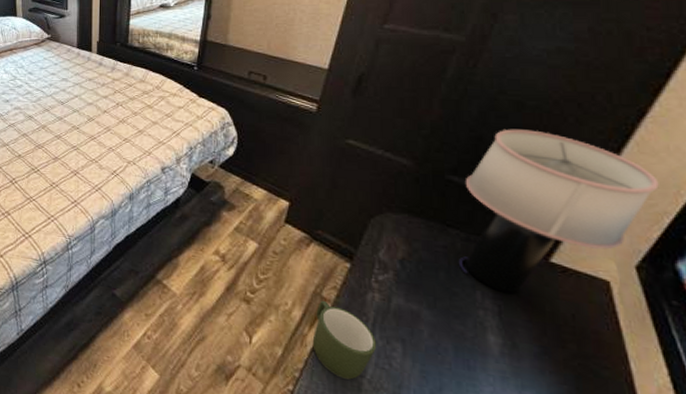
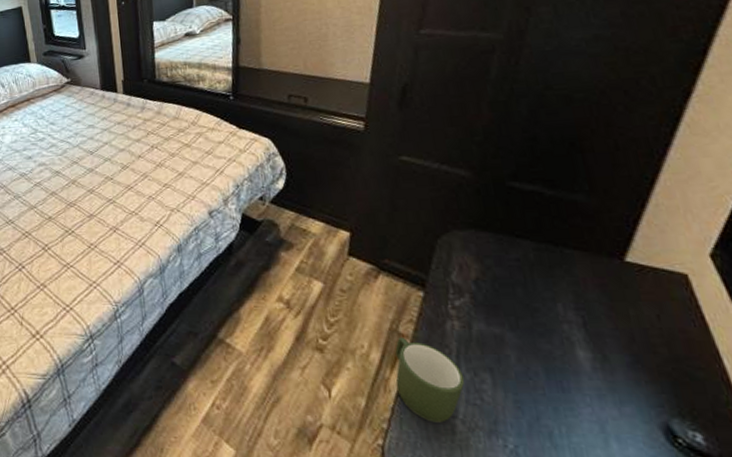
table lamp: present [458,129,659,294] -> none [527,123,717,301]

